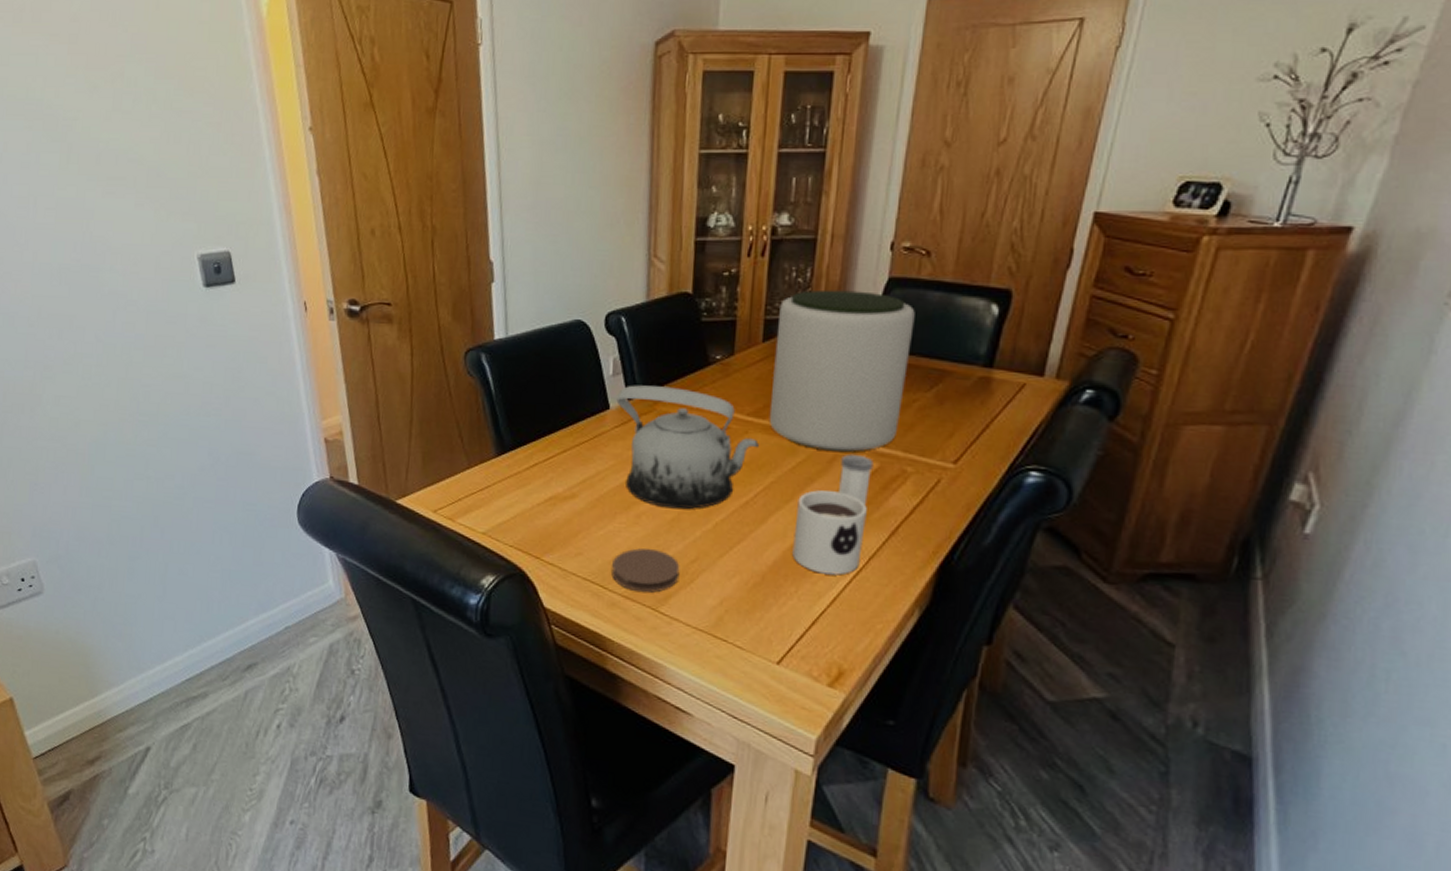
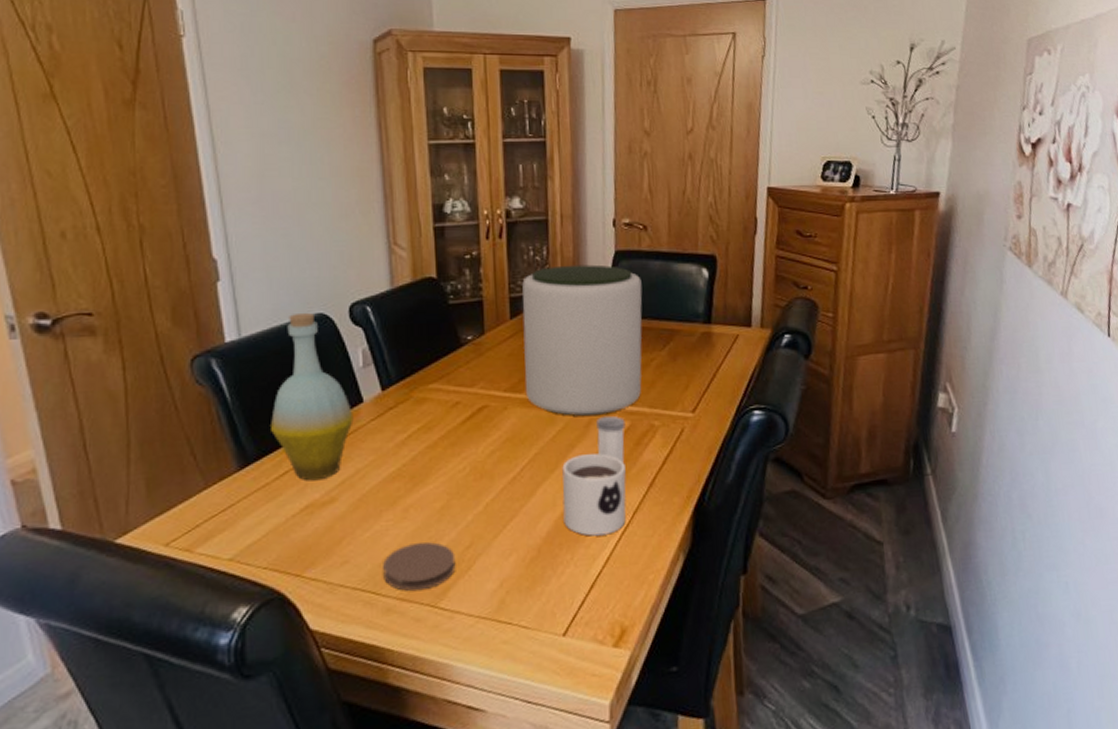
bottle: none [526,317,600,476] -> present [271,312,354,481]
teapot: present [616,385,759,509] -> none [370,372,519,497]

